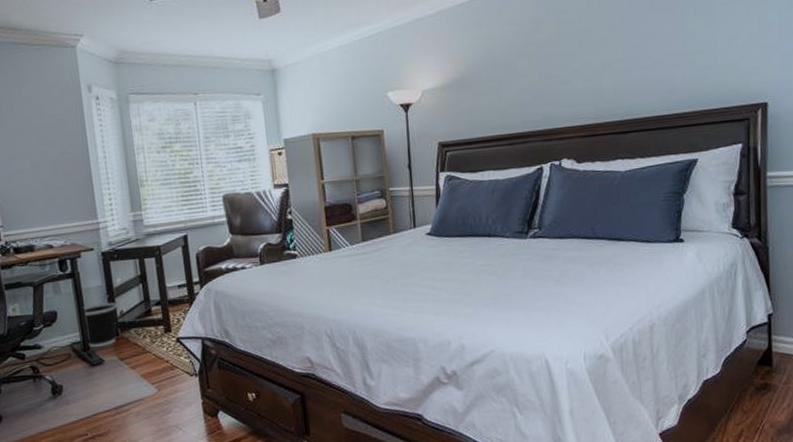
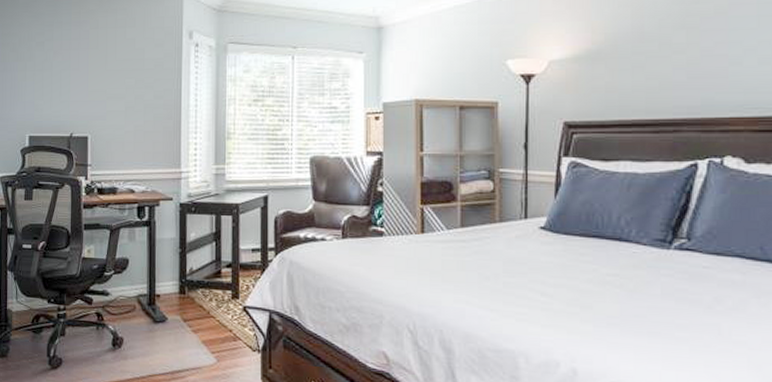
wastebasket: present [82,302,117,348] -> none [153,256,188,304]

